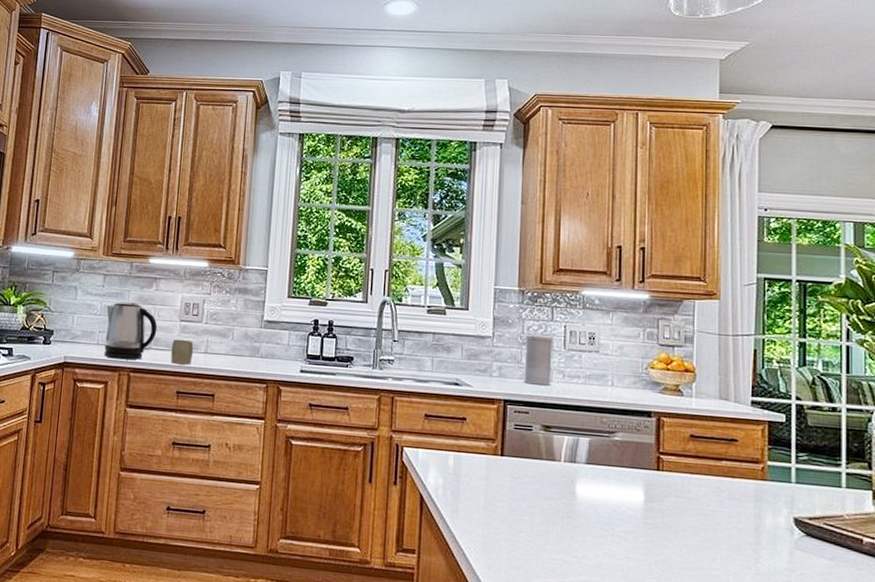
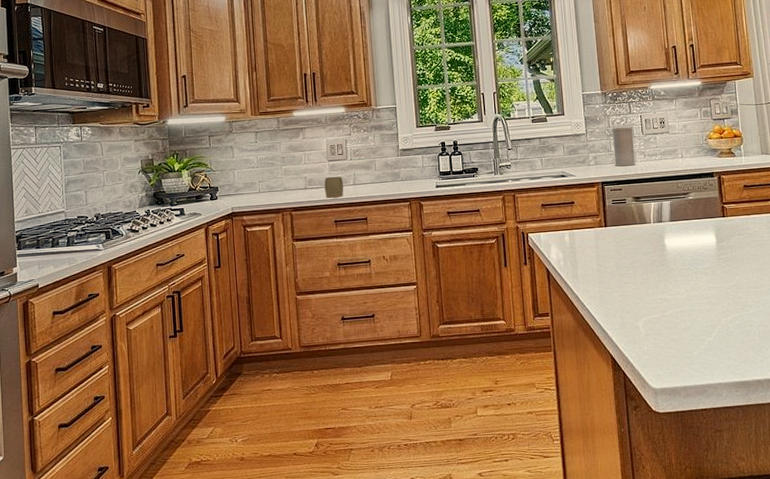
kettle: present [104,302,158,360] -> none [262,152,310,203]

